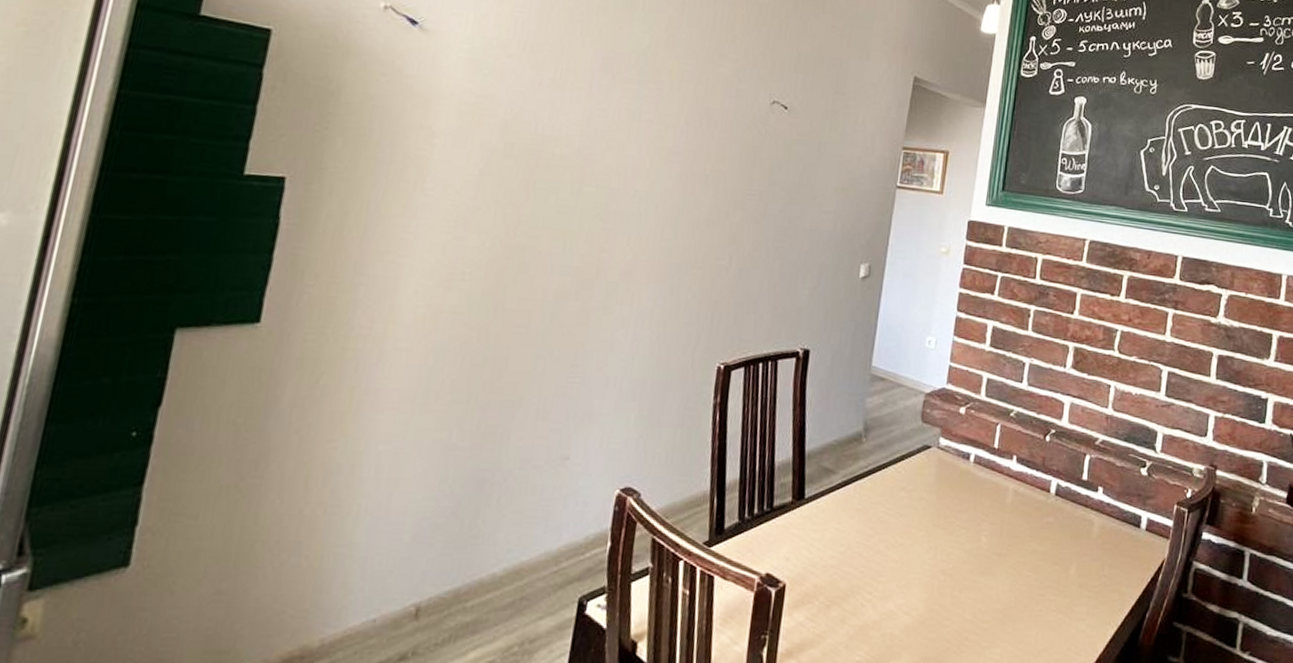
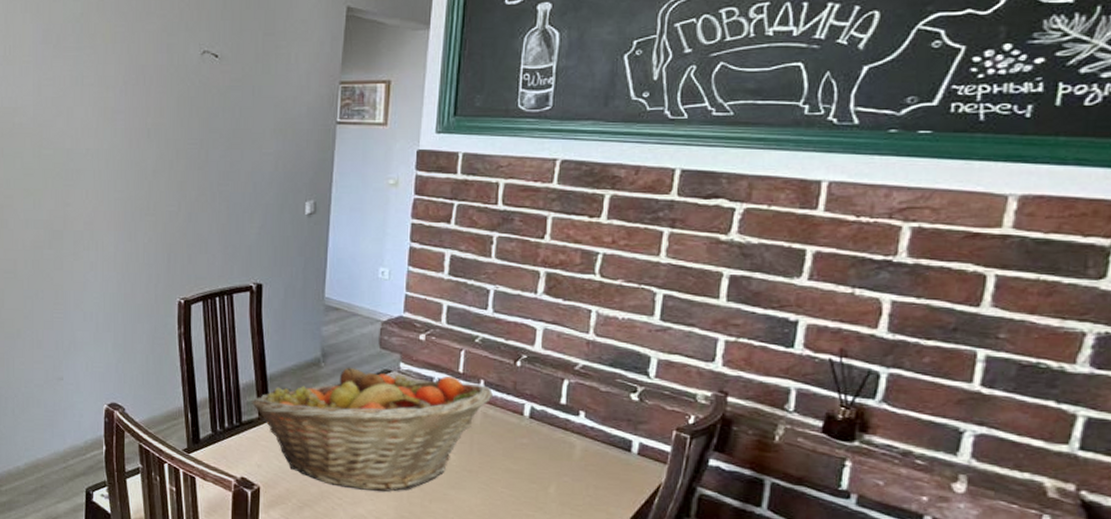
fruit basket: none [786,442,1024,583] -> present [252,367,493,492]

